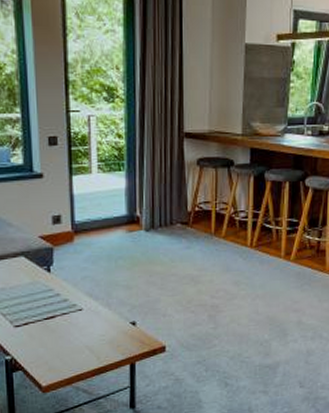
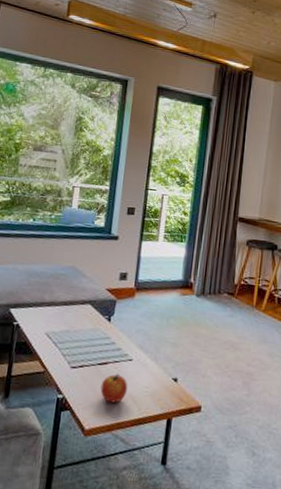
apple: none [52,325,82,357] -> present [100,373,128,403]

